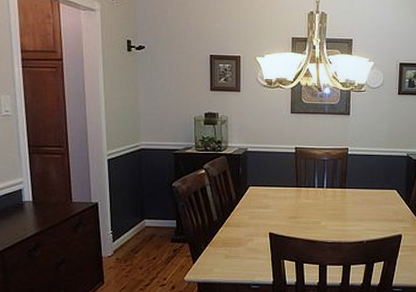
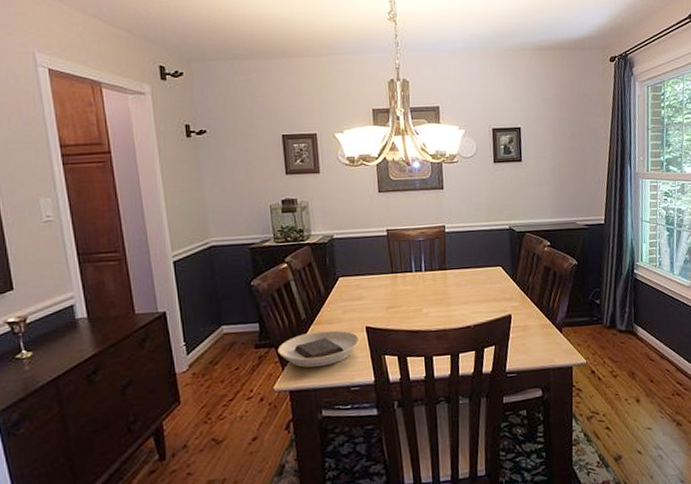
plate: none [190,233,263,265] -> present [277,330,360,368]

